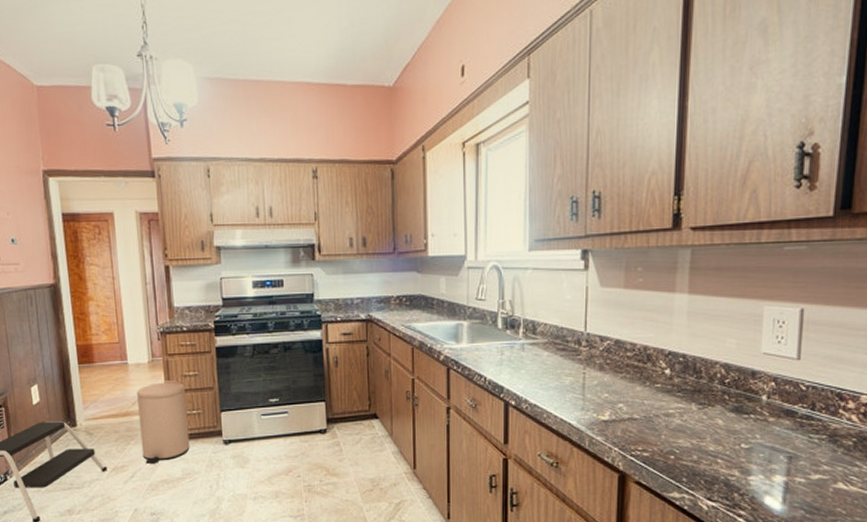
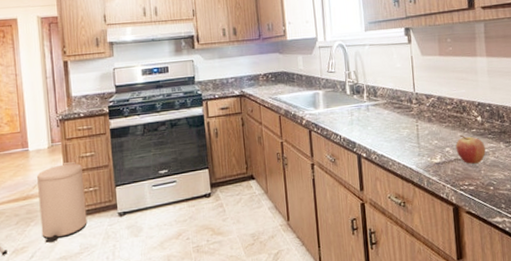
fruit: none [631,389,671,426] -> present [456,135,486,164]

